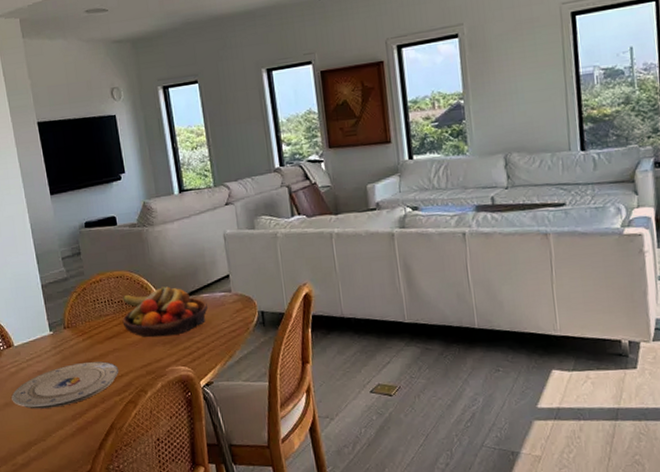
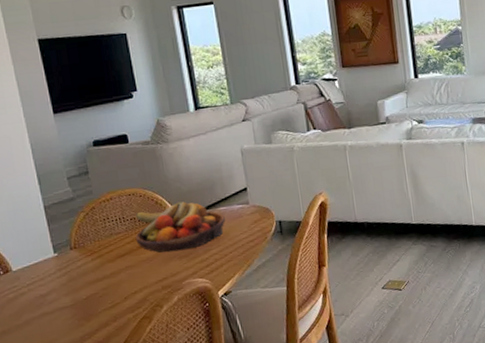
plate: present [11,361,119,409] -> none [9,279,133,335]

